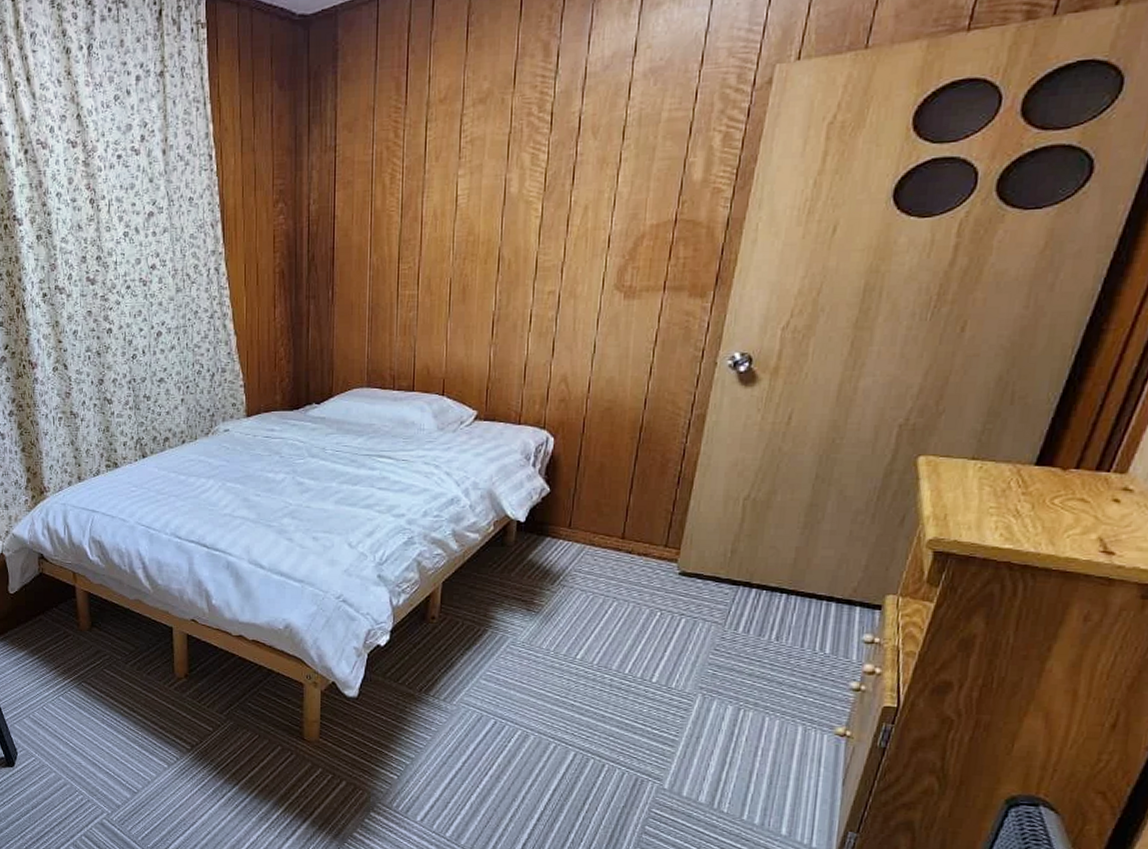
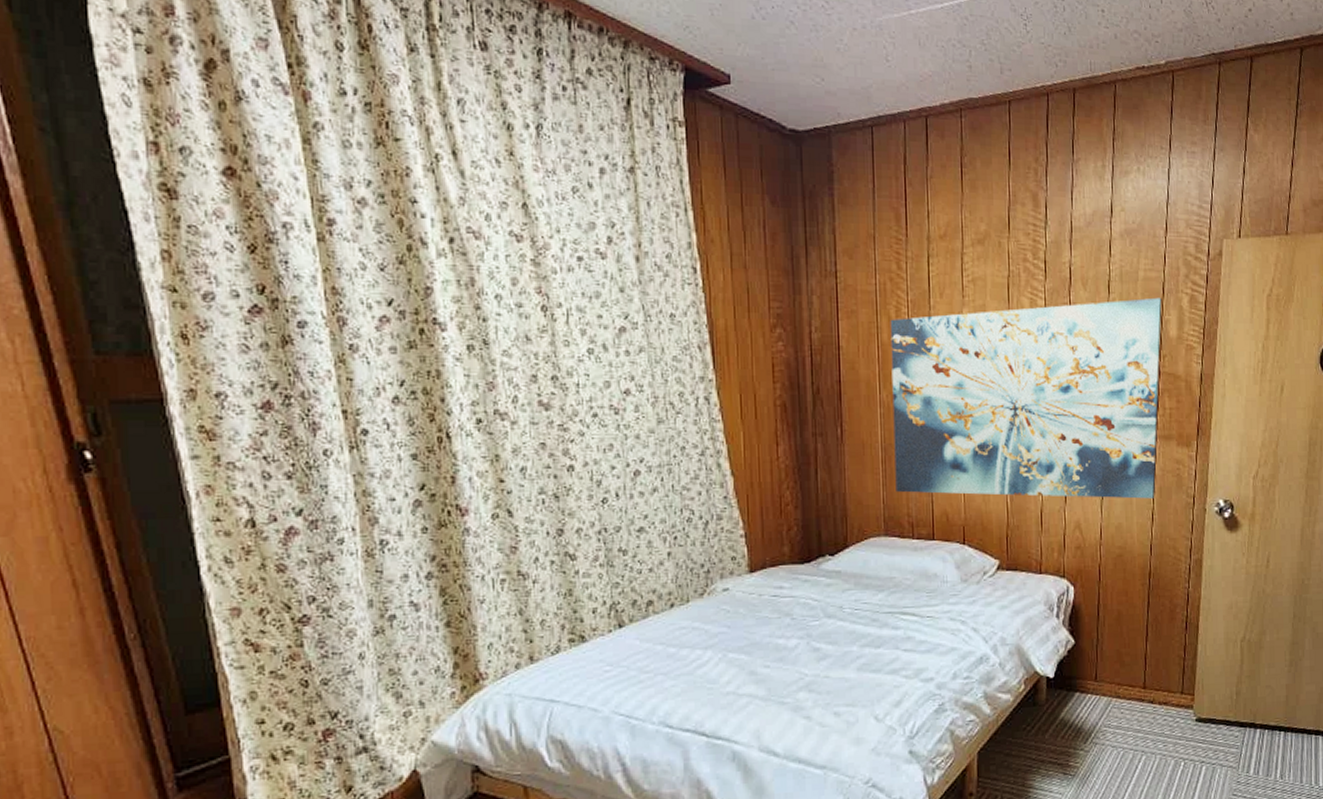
wall art: none [380,139,688,353] -> present [890,297,1162,499]

